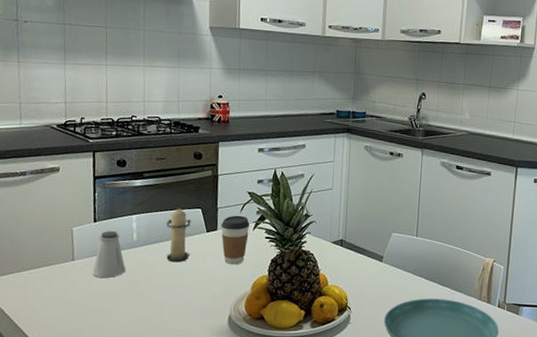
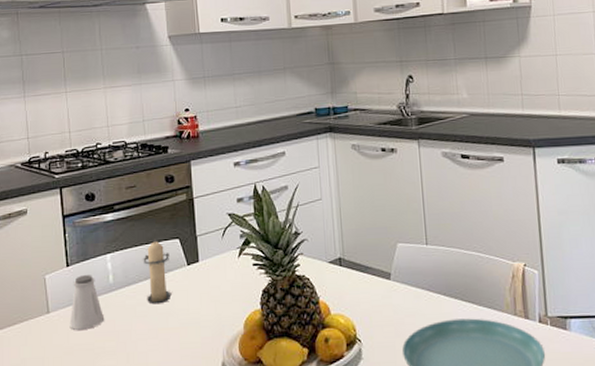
coffee cup: present [221,215,250,265] -> none [202,241,234,301]

